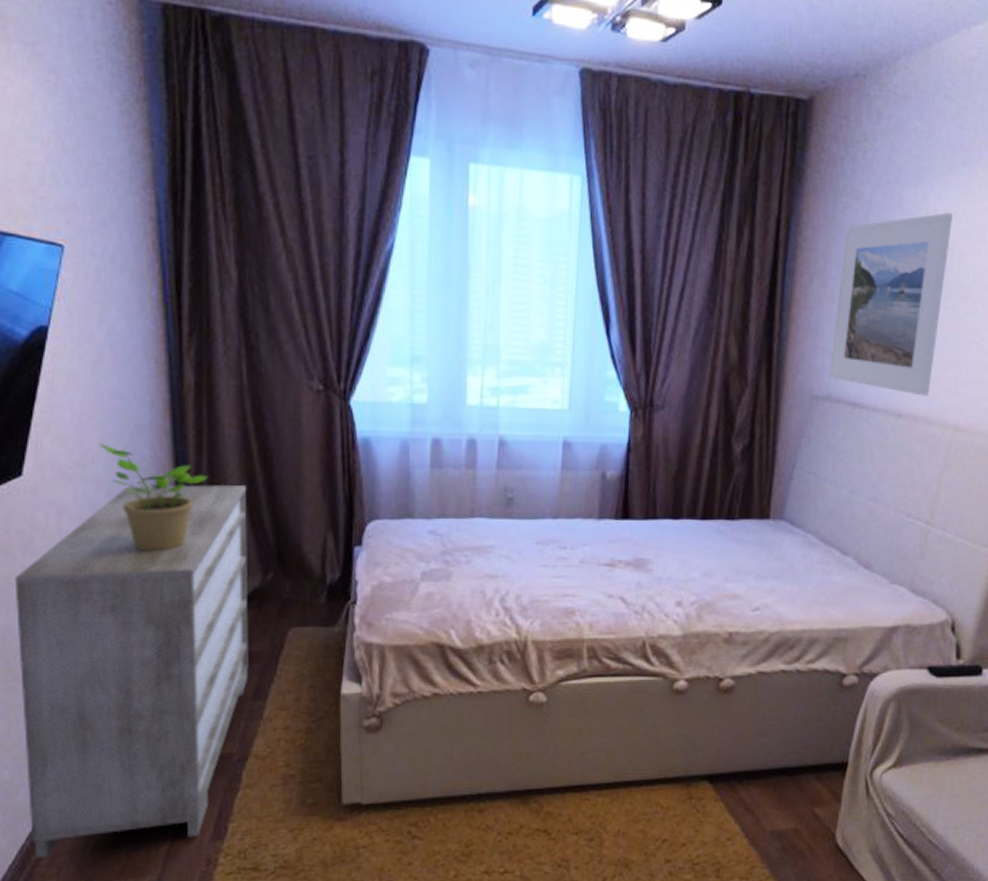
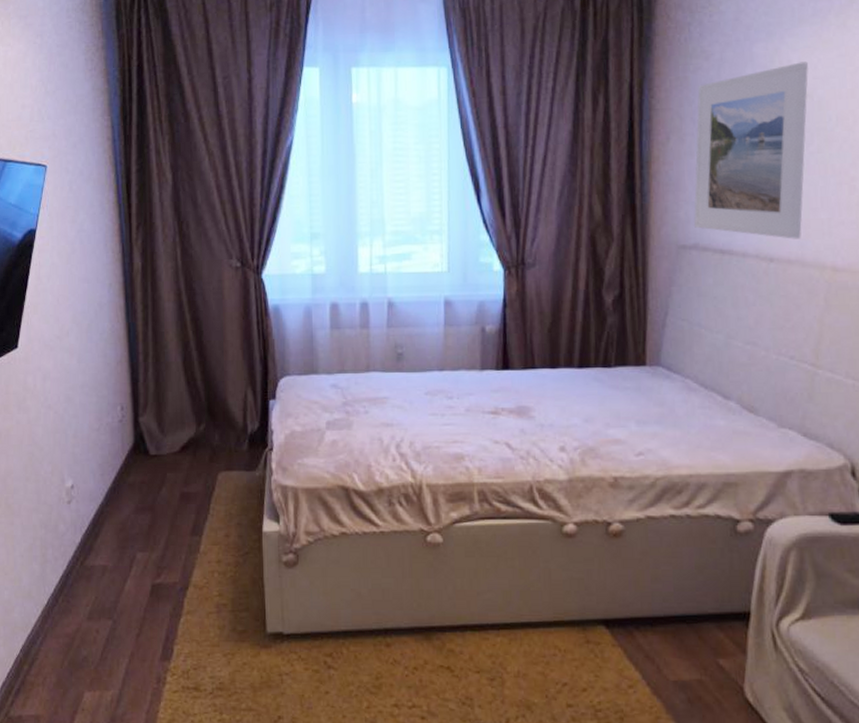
dresser: present [14,484,249,858] -> none [12,349,187,668]
potted plant: present [99,444,208,551] -> none [72,320,153,407]

